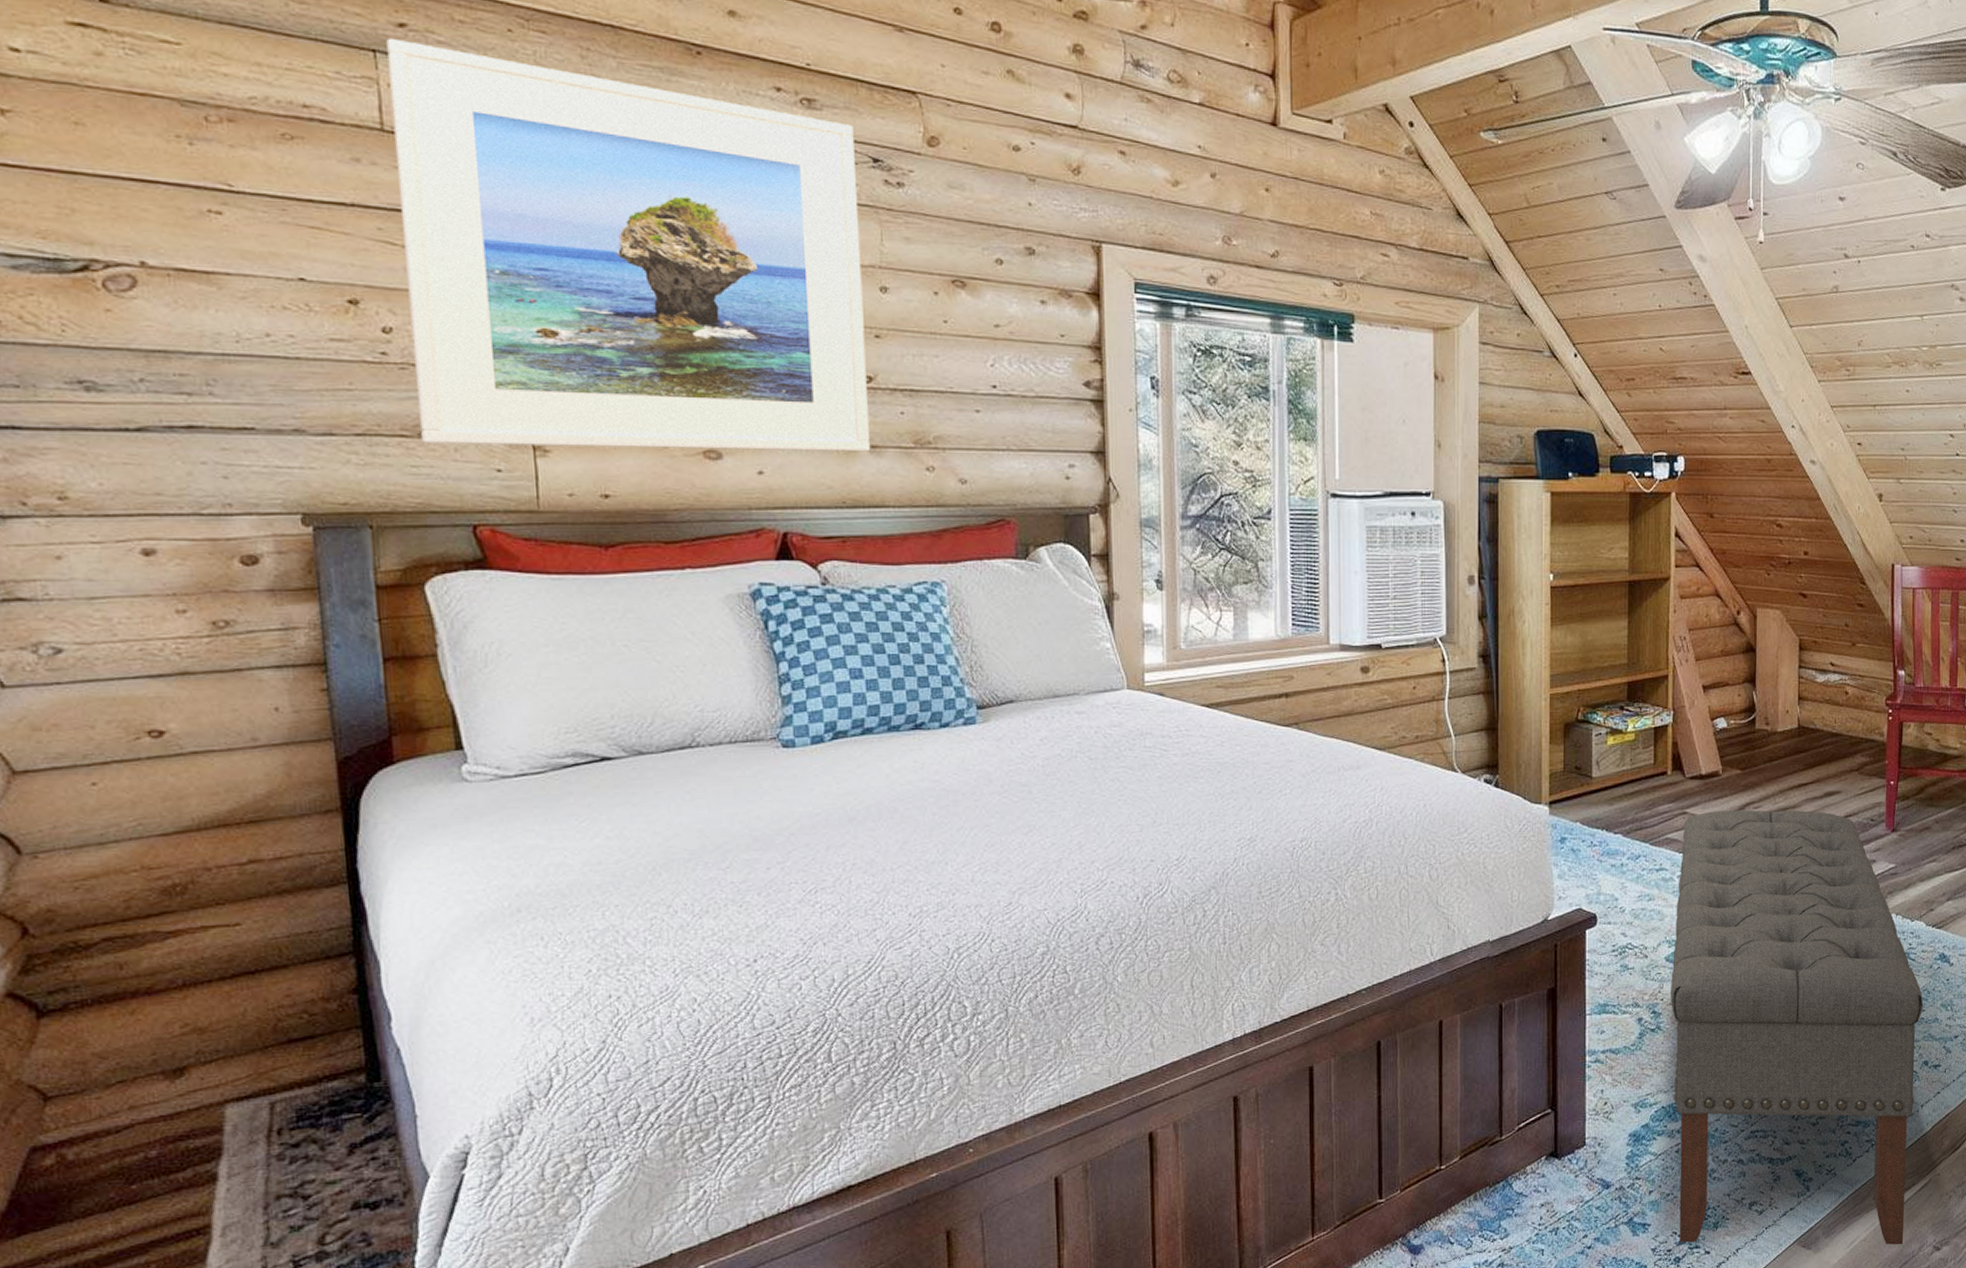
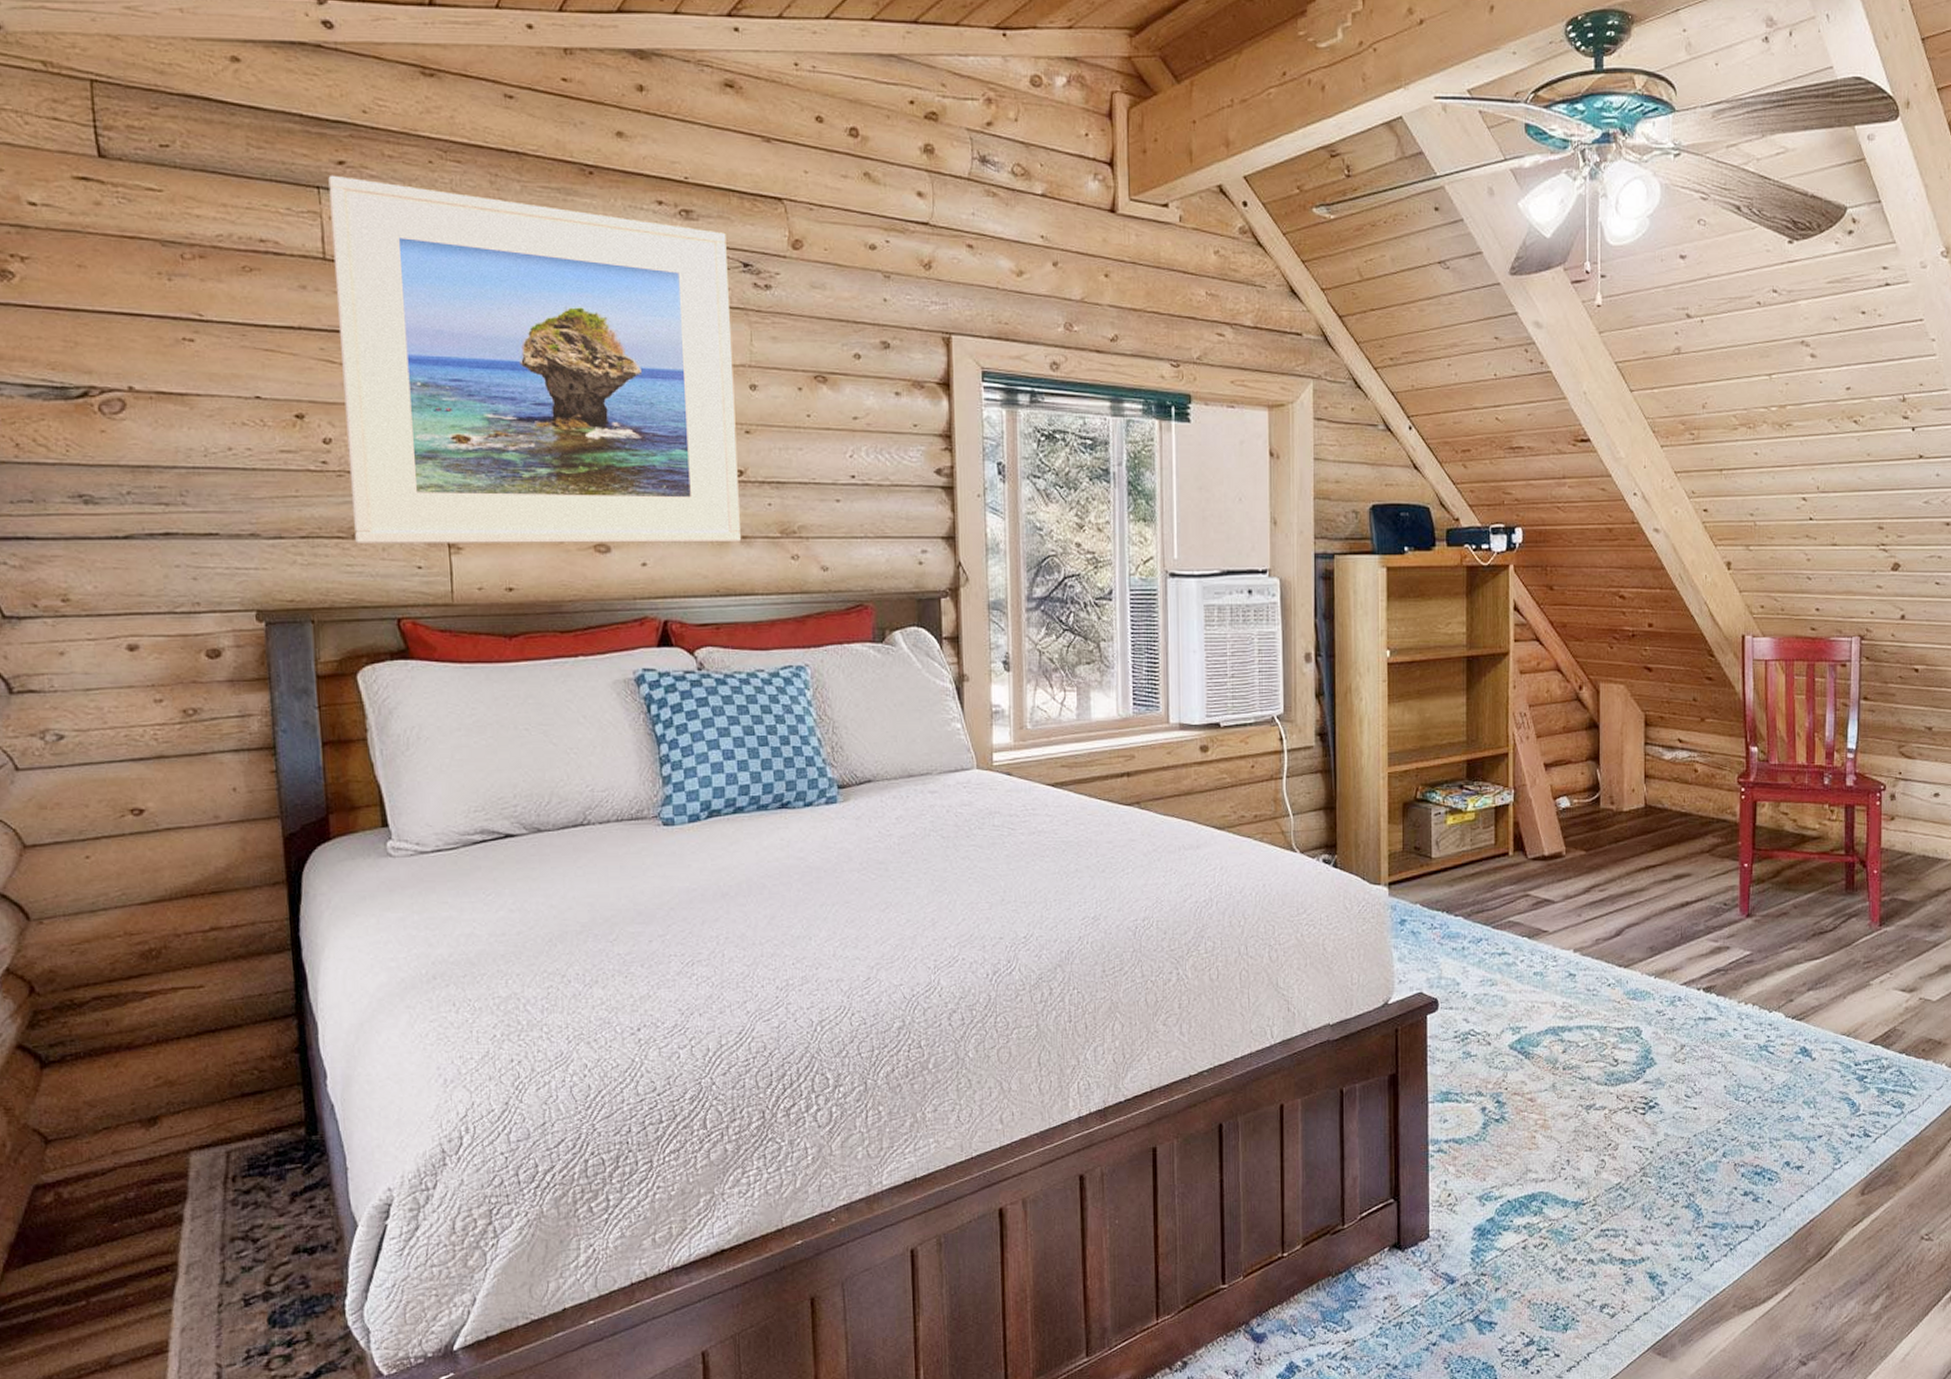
bench: present [1671,810,1923,1245] -> none [1515,893,1783,1358]

